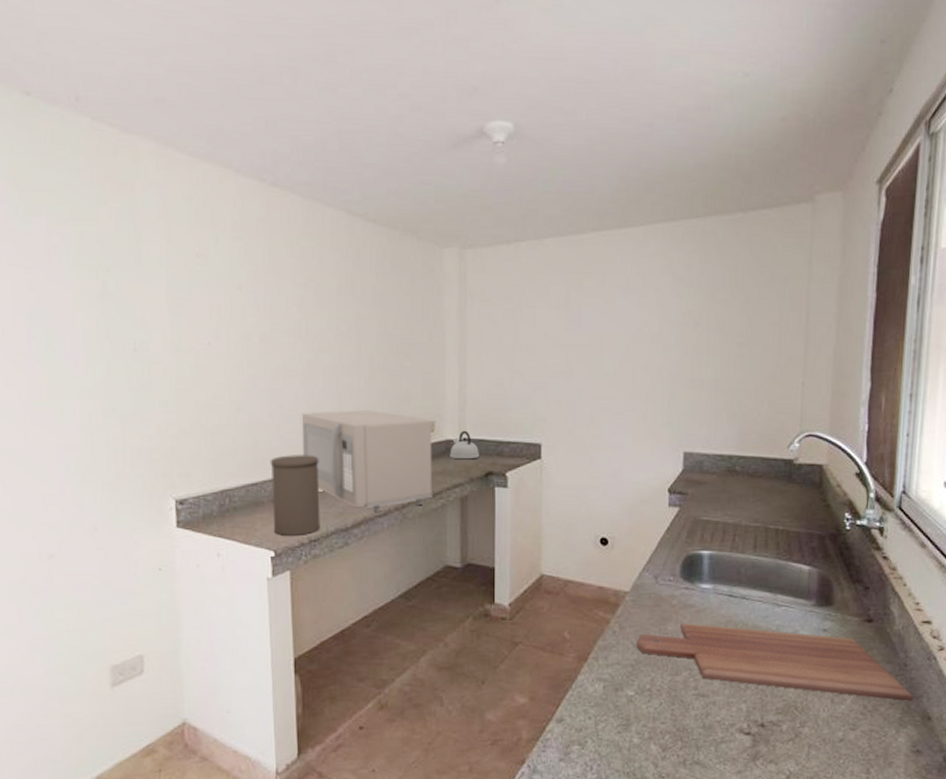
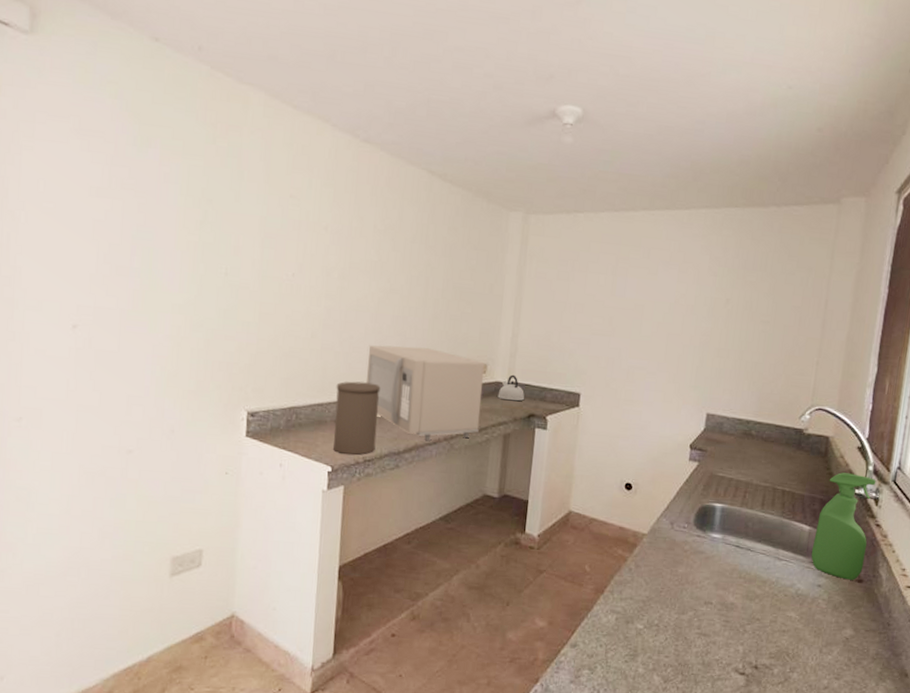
cutting board: present [636,623,914,702] -> none [649,567,894,658]
spray bottle: none [813,503,879,621] -> present [811,472,876,580]

